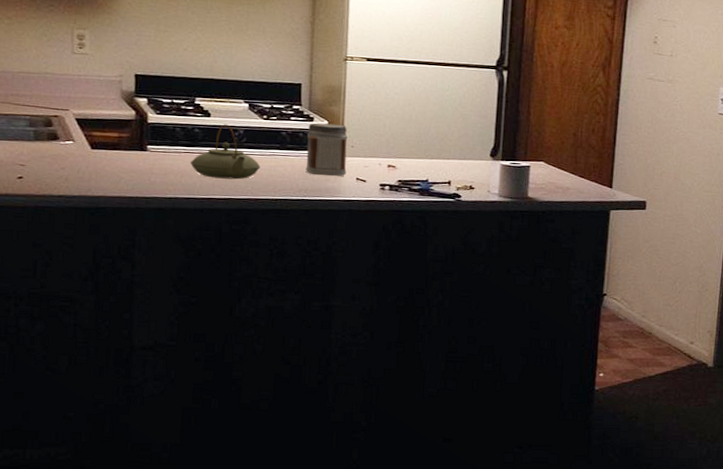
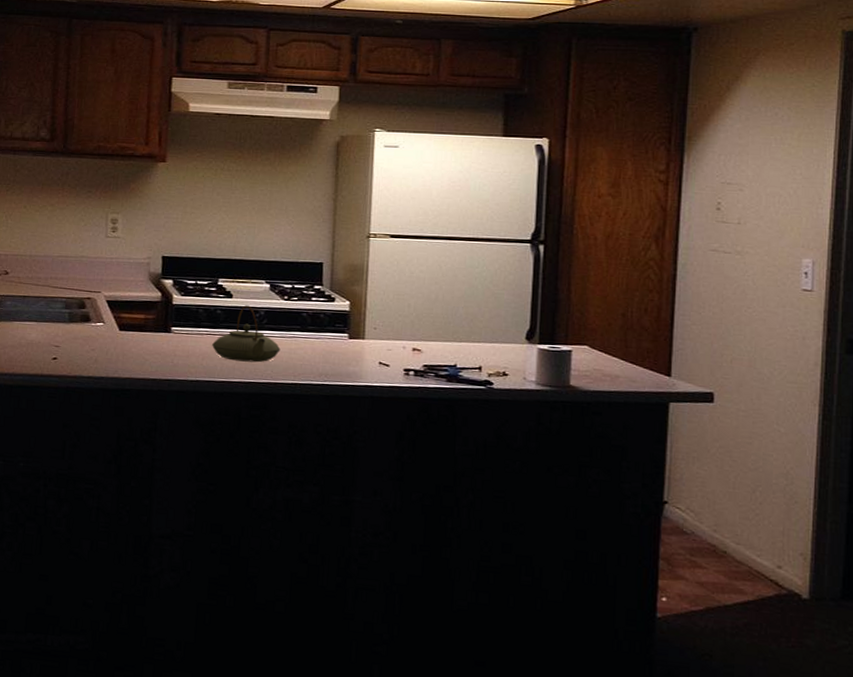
jar: present [305,123,348,176] -> none [326,303,370,360]

